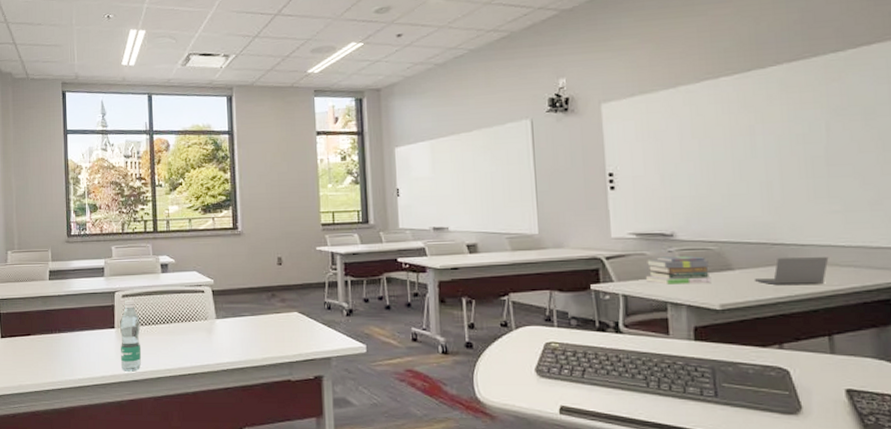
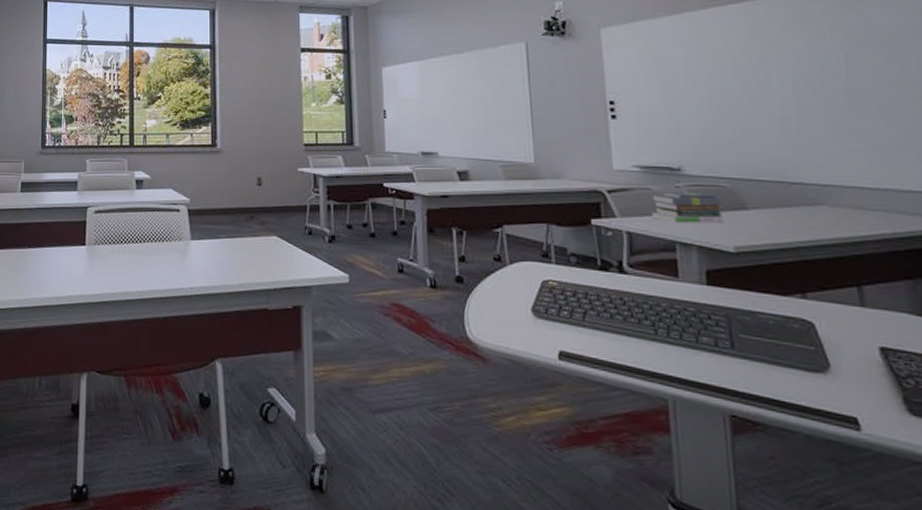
bottle: present [120,299,142,373] -> none [90,215,113,294]
laptop computer: present [755,257,829,285] -> none [773,199,855,230]

